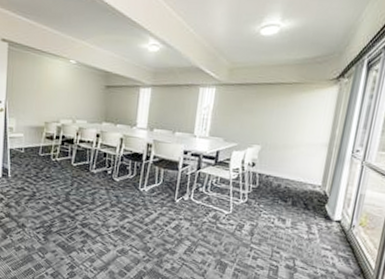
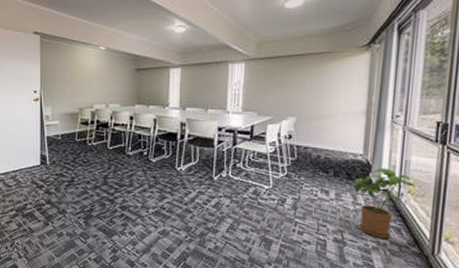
house plant: none [309,200,368,267] -> present [354,168,416,238]

